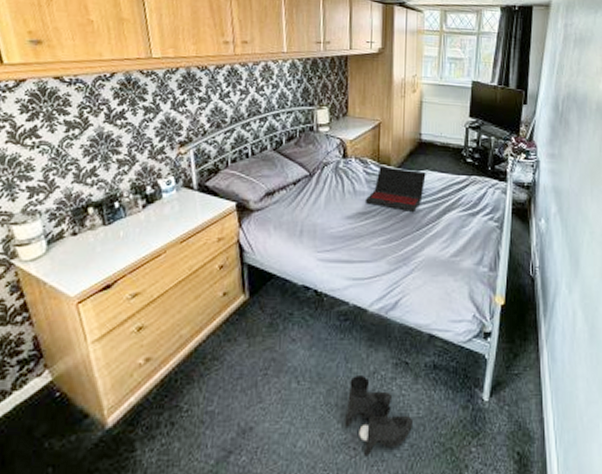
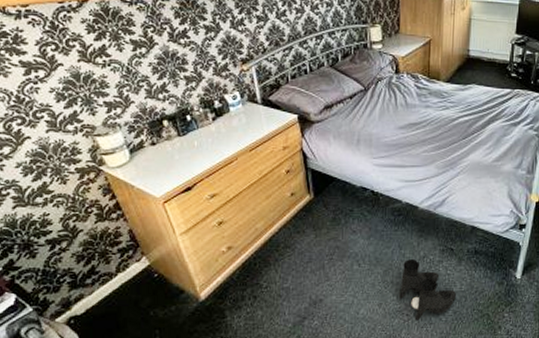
laptop: present [365,166,426,213] -> none [416,81,473,124]

